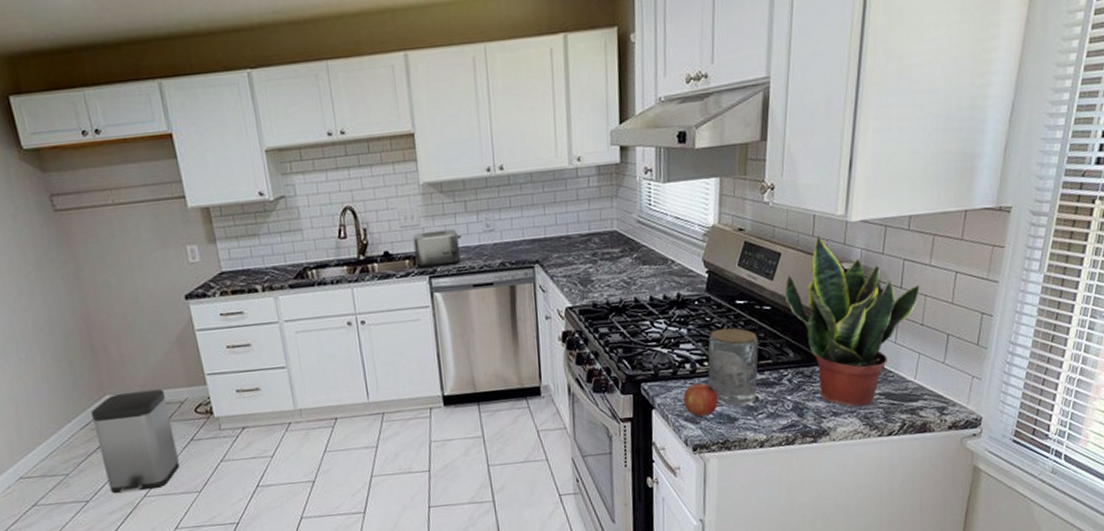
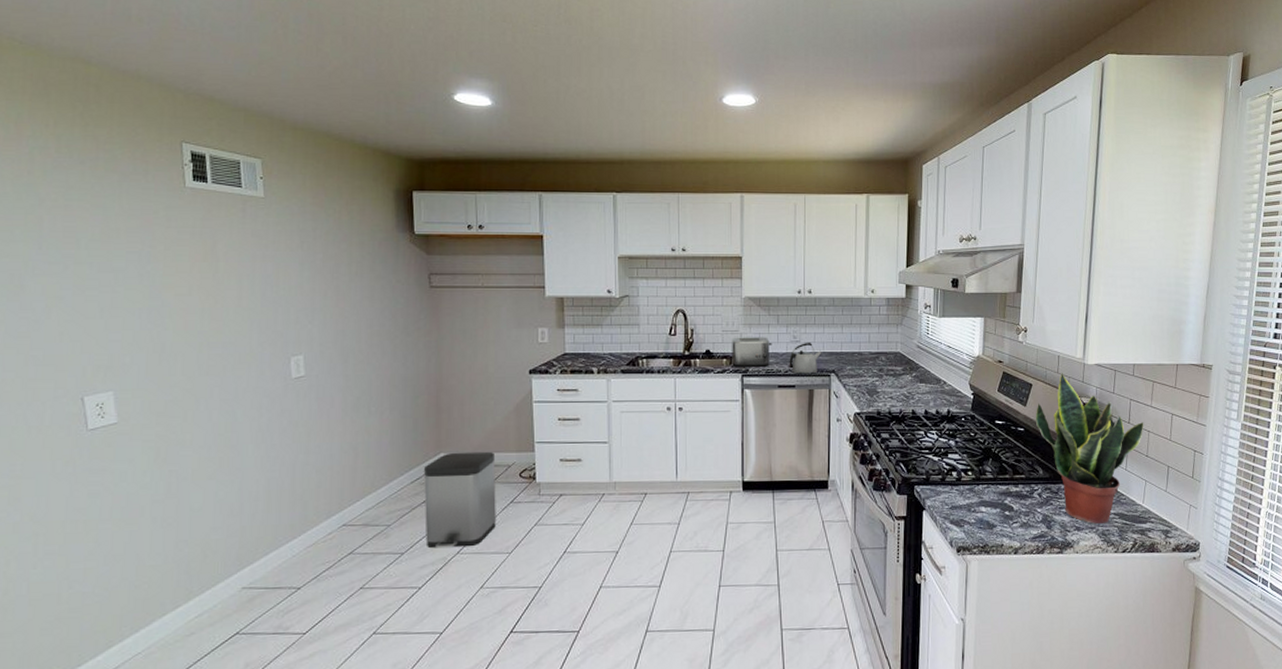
kettle: none [483,229,522,269] -> present [789,342,822,374]
fruit: present [683,383,719,417] -> none [950,490,980,521]
jar: present [707,327,759,406] -> none [971,443,1014,514]

